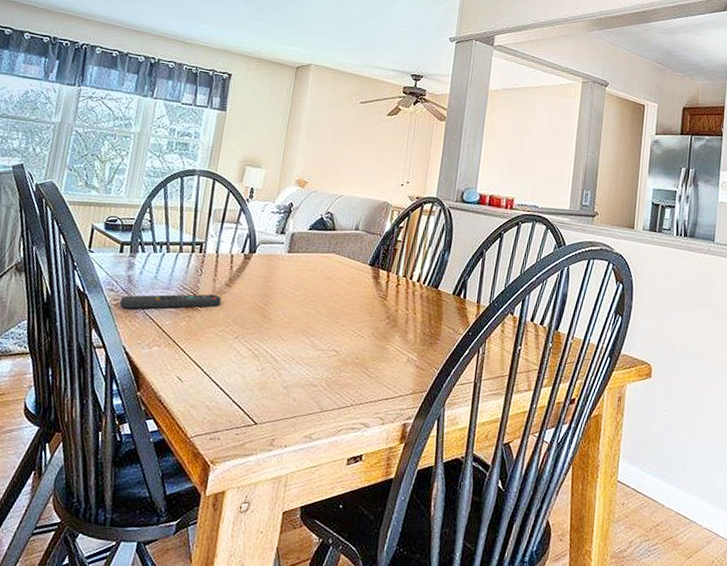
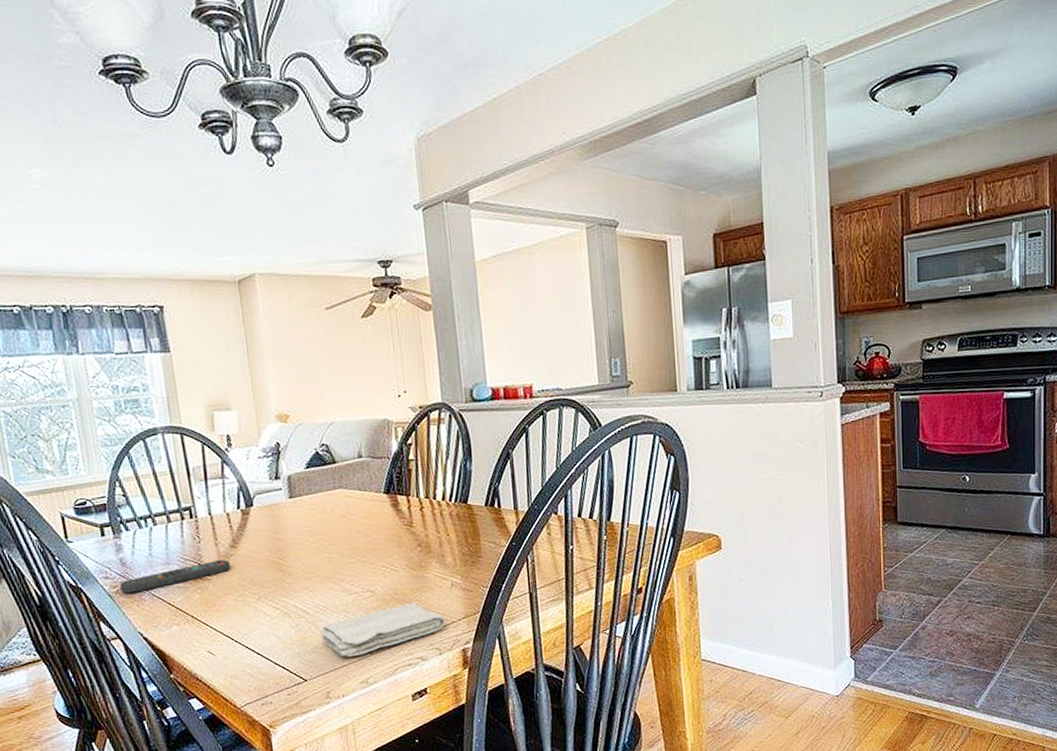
washcloth: none [281,369,395,410] -> present [320,603,446,658]

